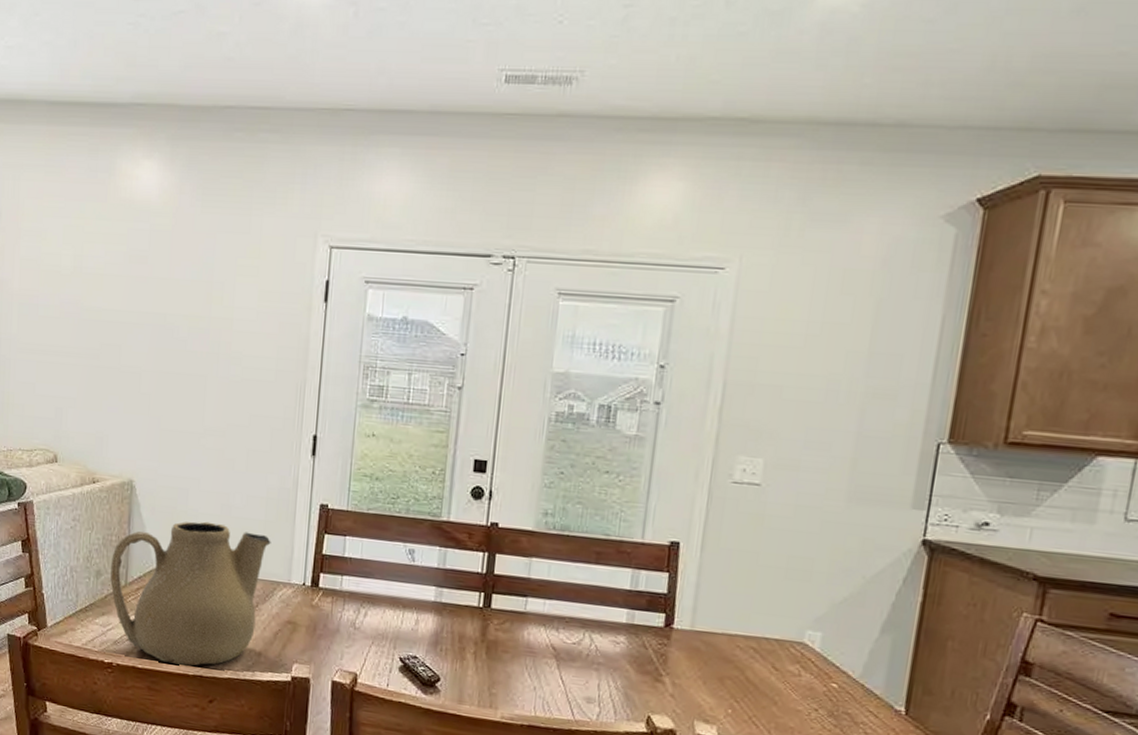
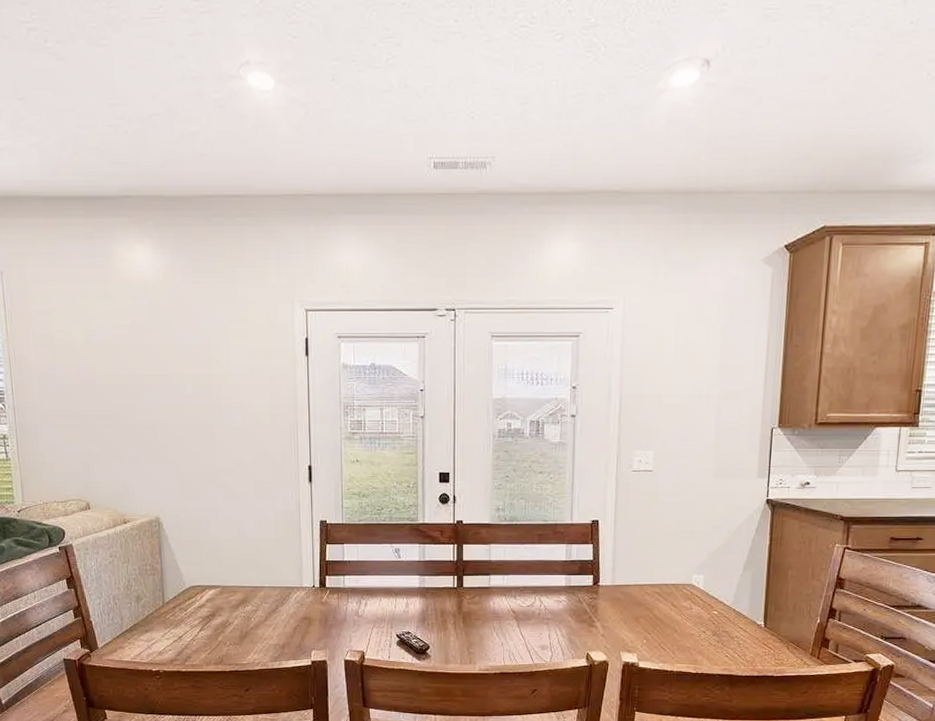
teapot: present [110,521,271,667] -> none [148,545,283,665]

